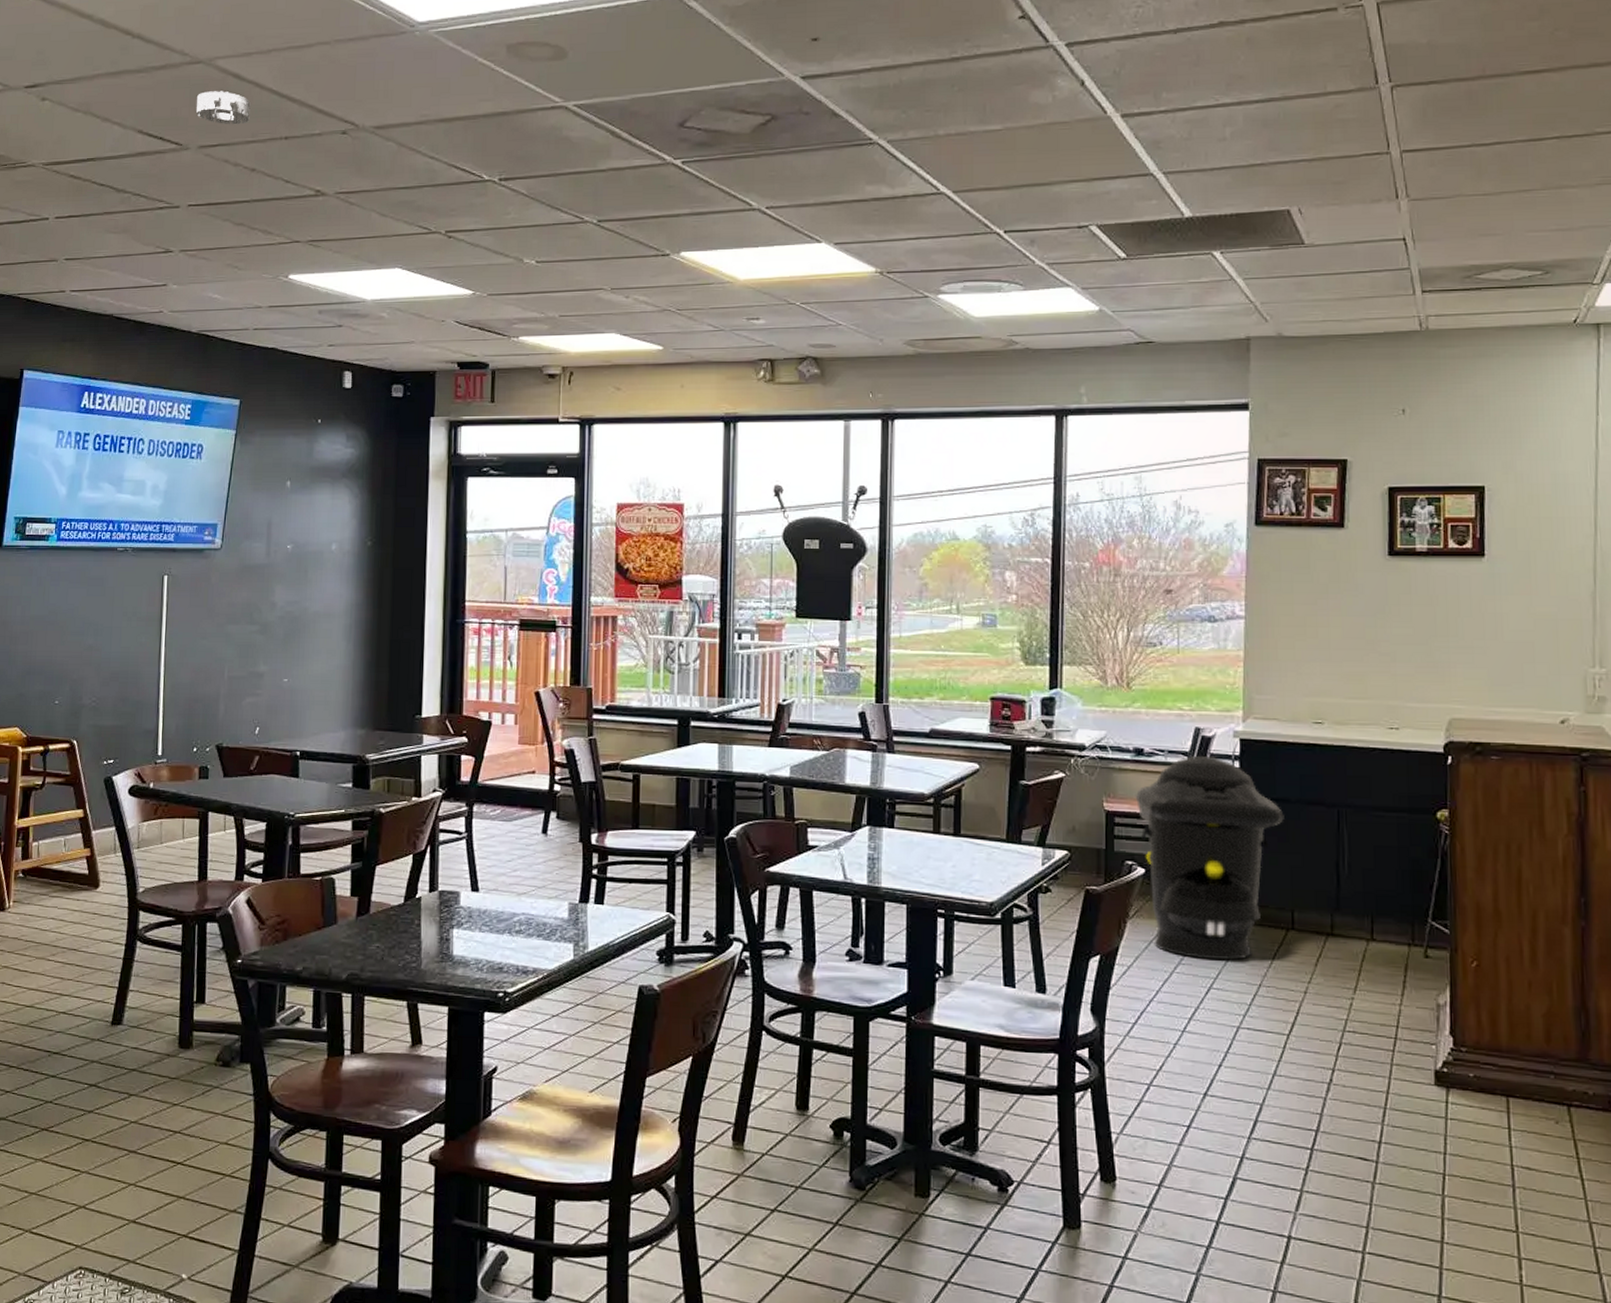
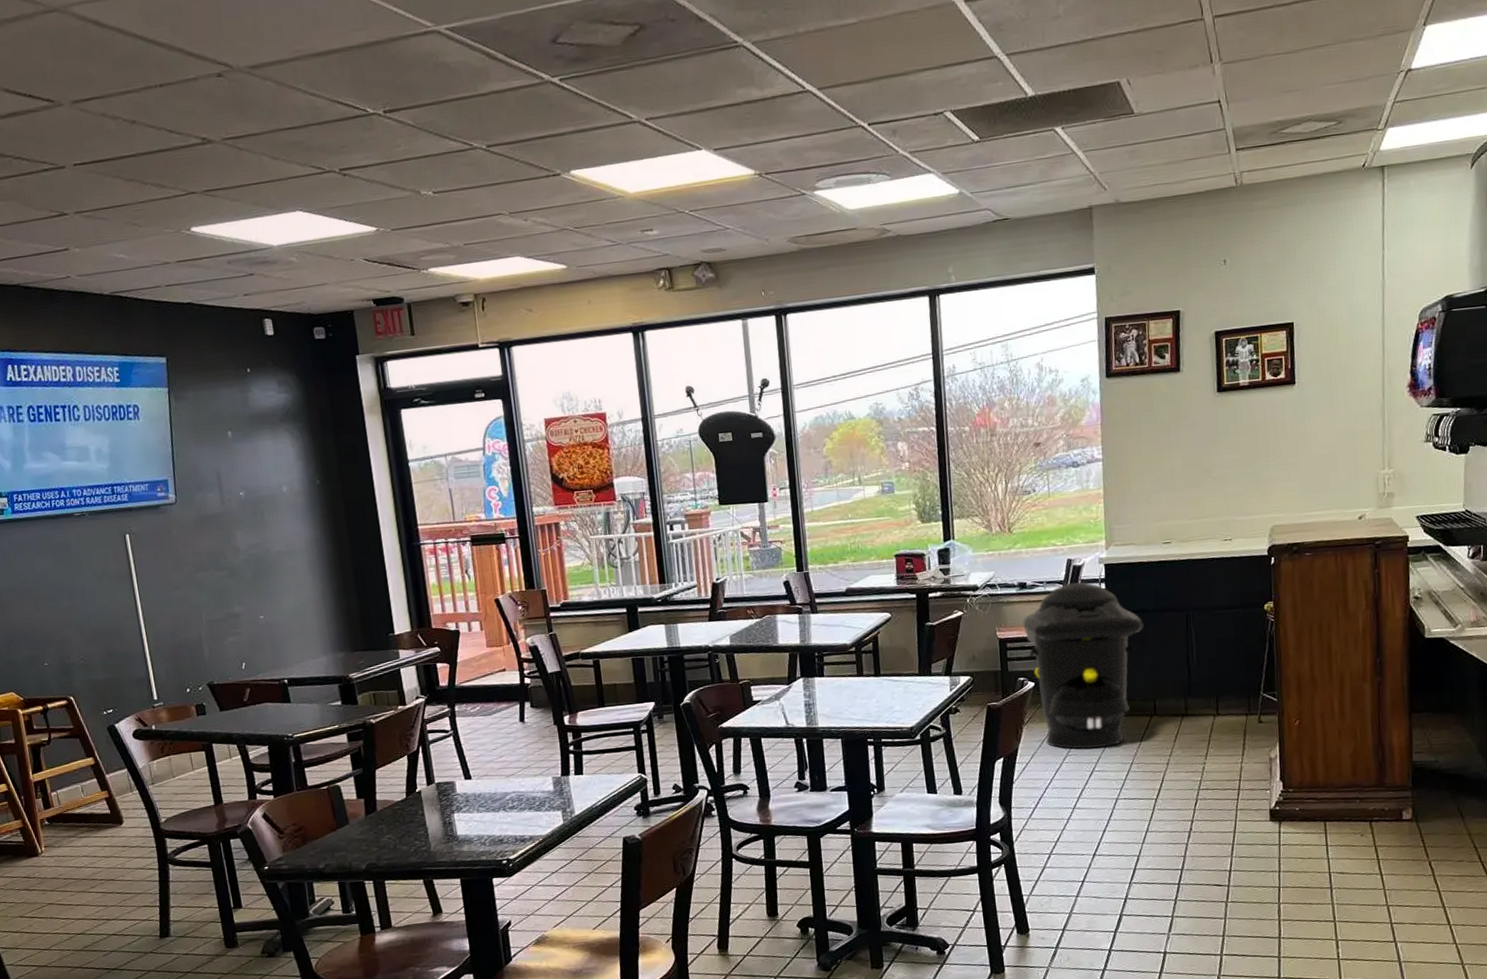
smoke detector: present [196,91,251,125] -> none [59,40,120,77]

